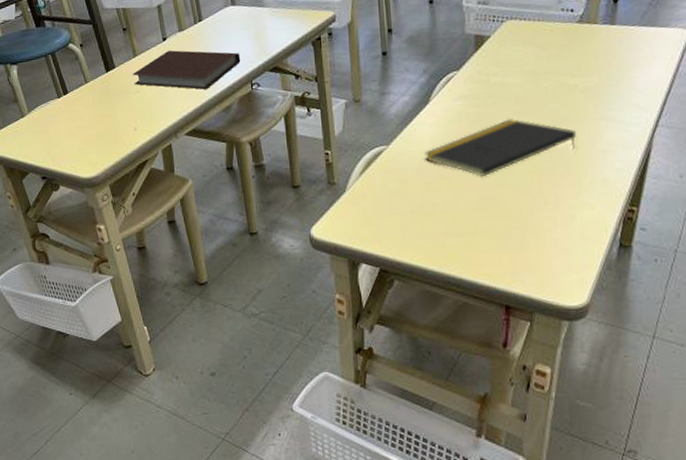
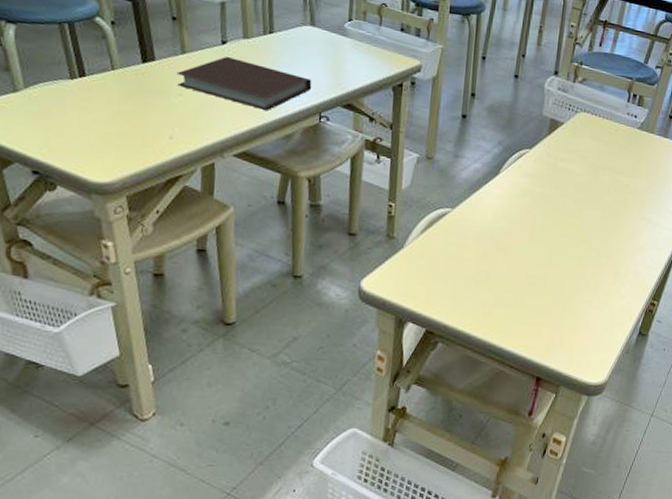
notepad: present [424,118,577,178] -> none [486,203,622,255]

